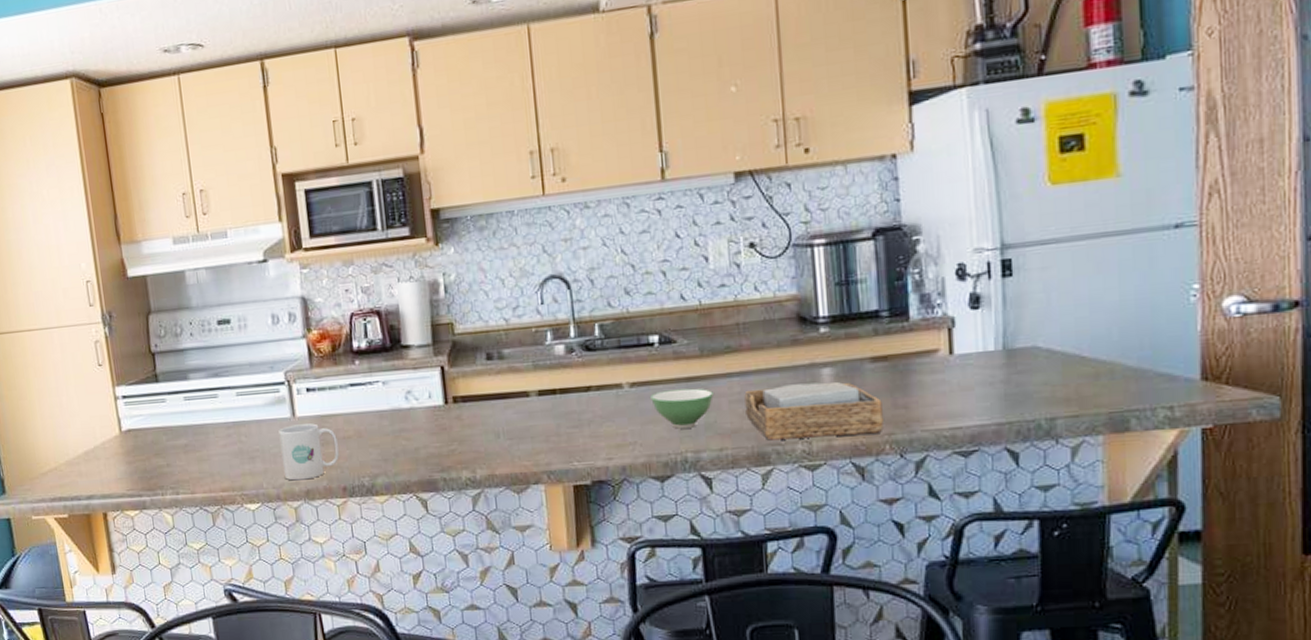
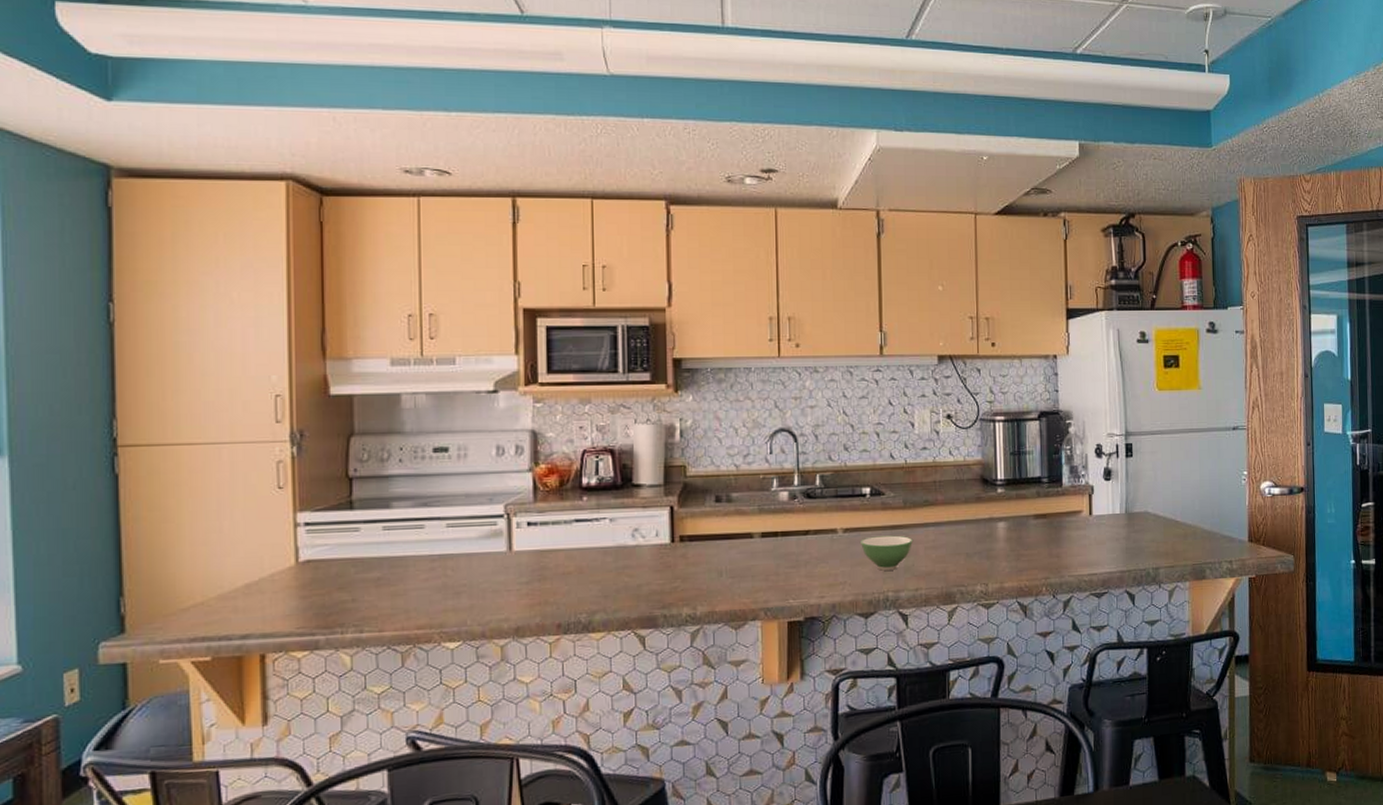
mug: present [278,423,340,481] -> none [491,558,558,618]
napkin holder: present [744,381,884,441] -> none [937,533,1042,582]

